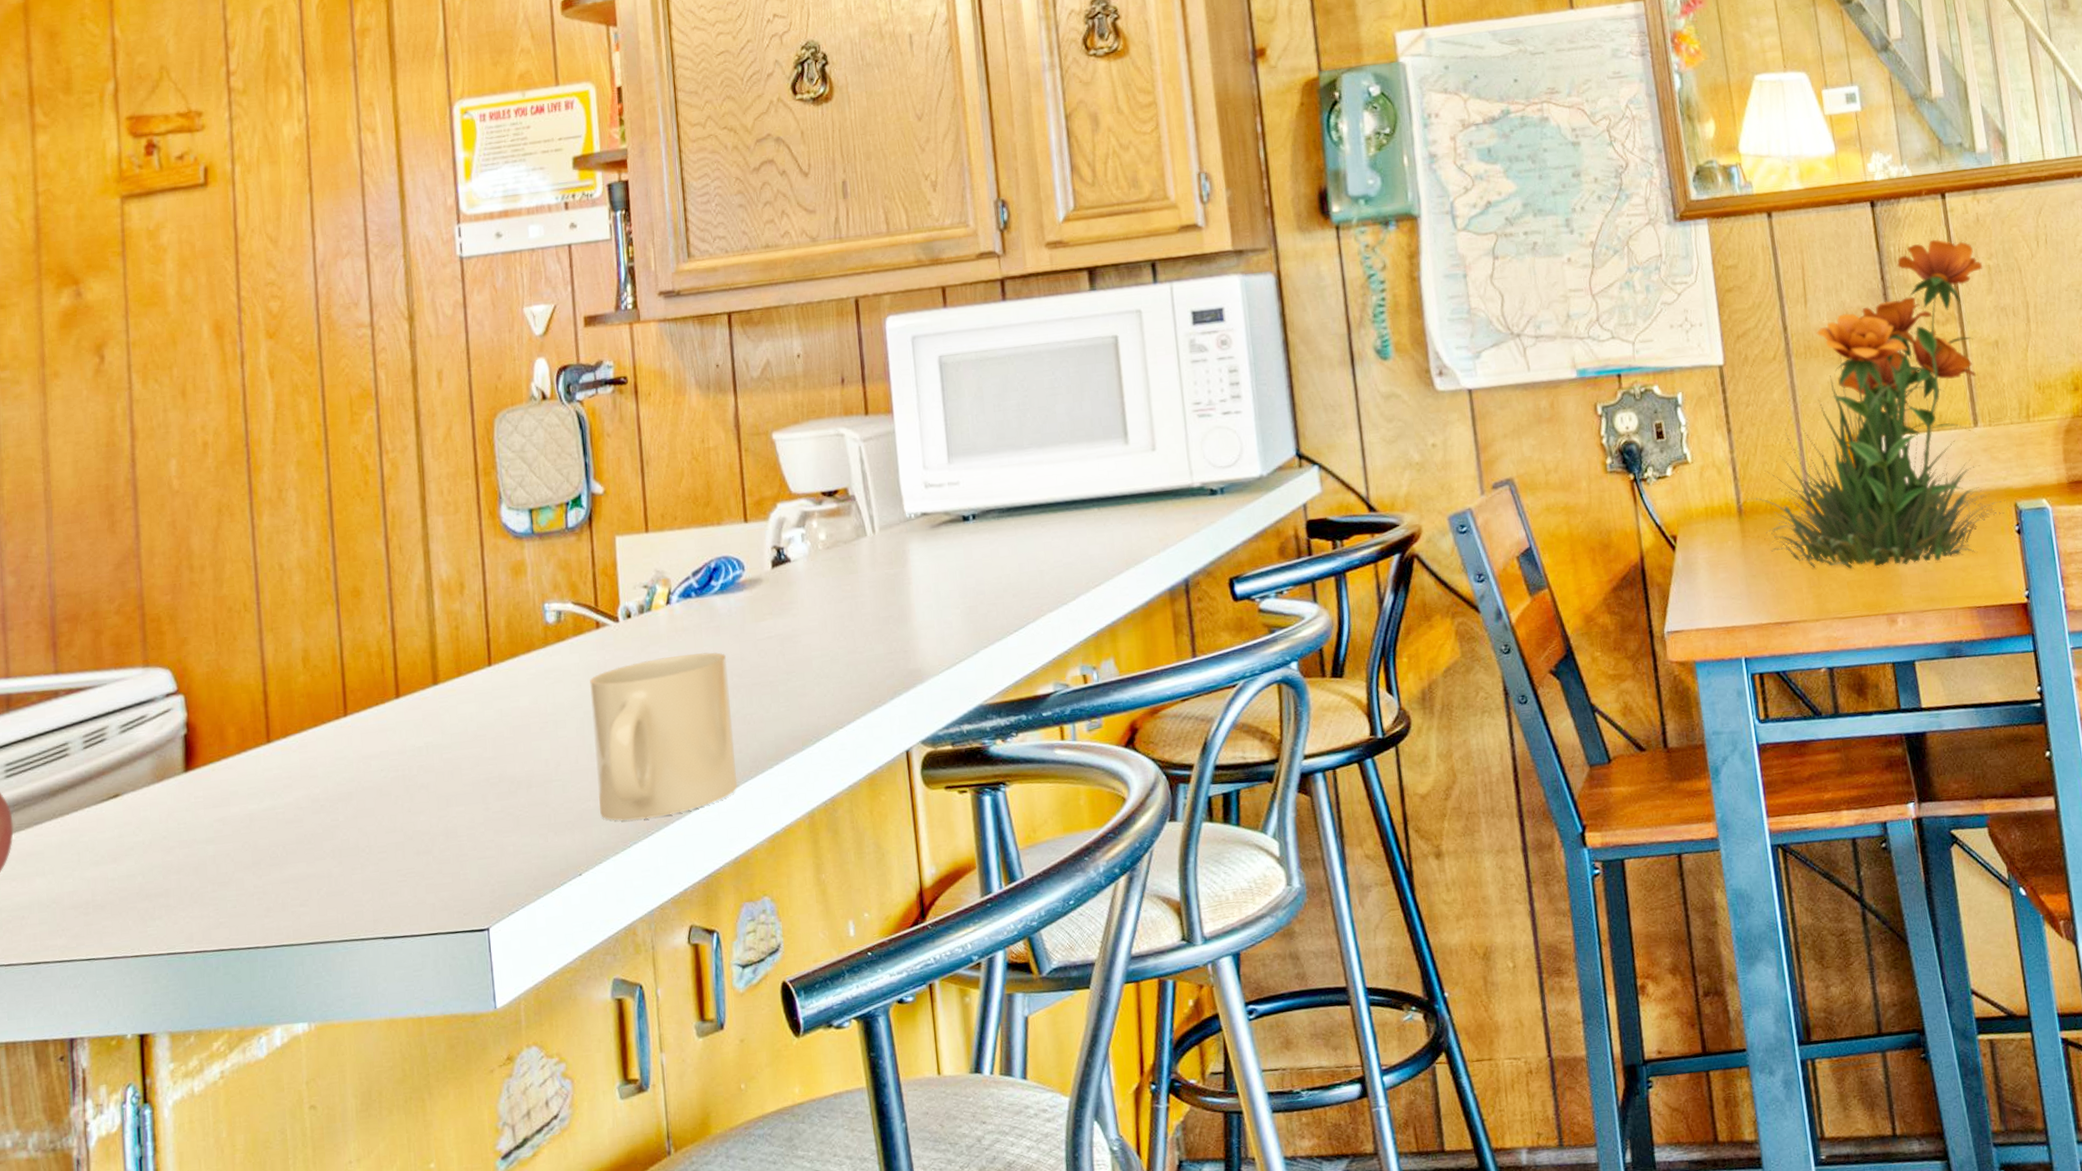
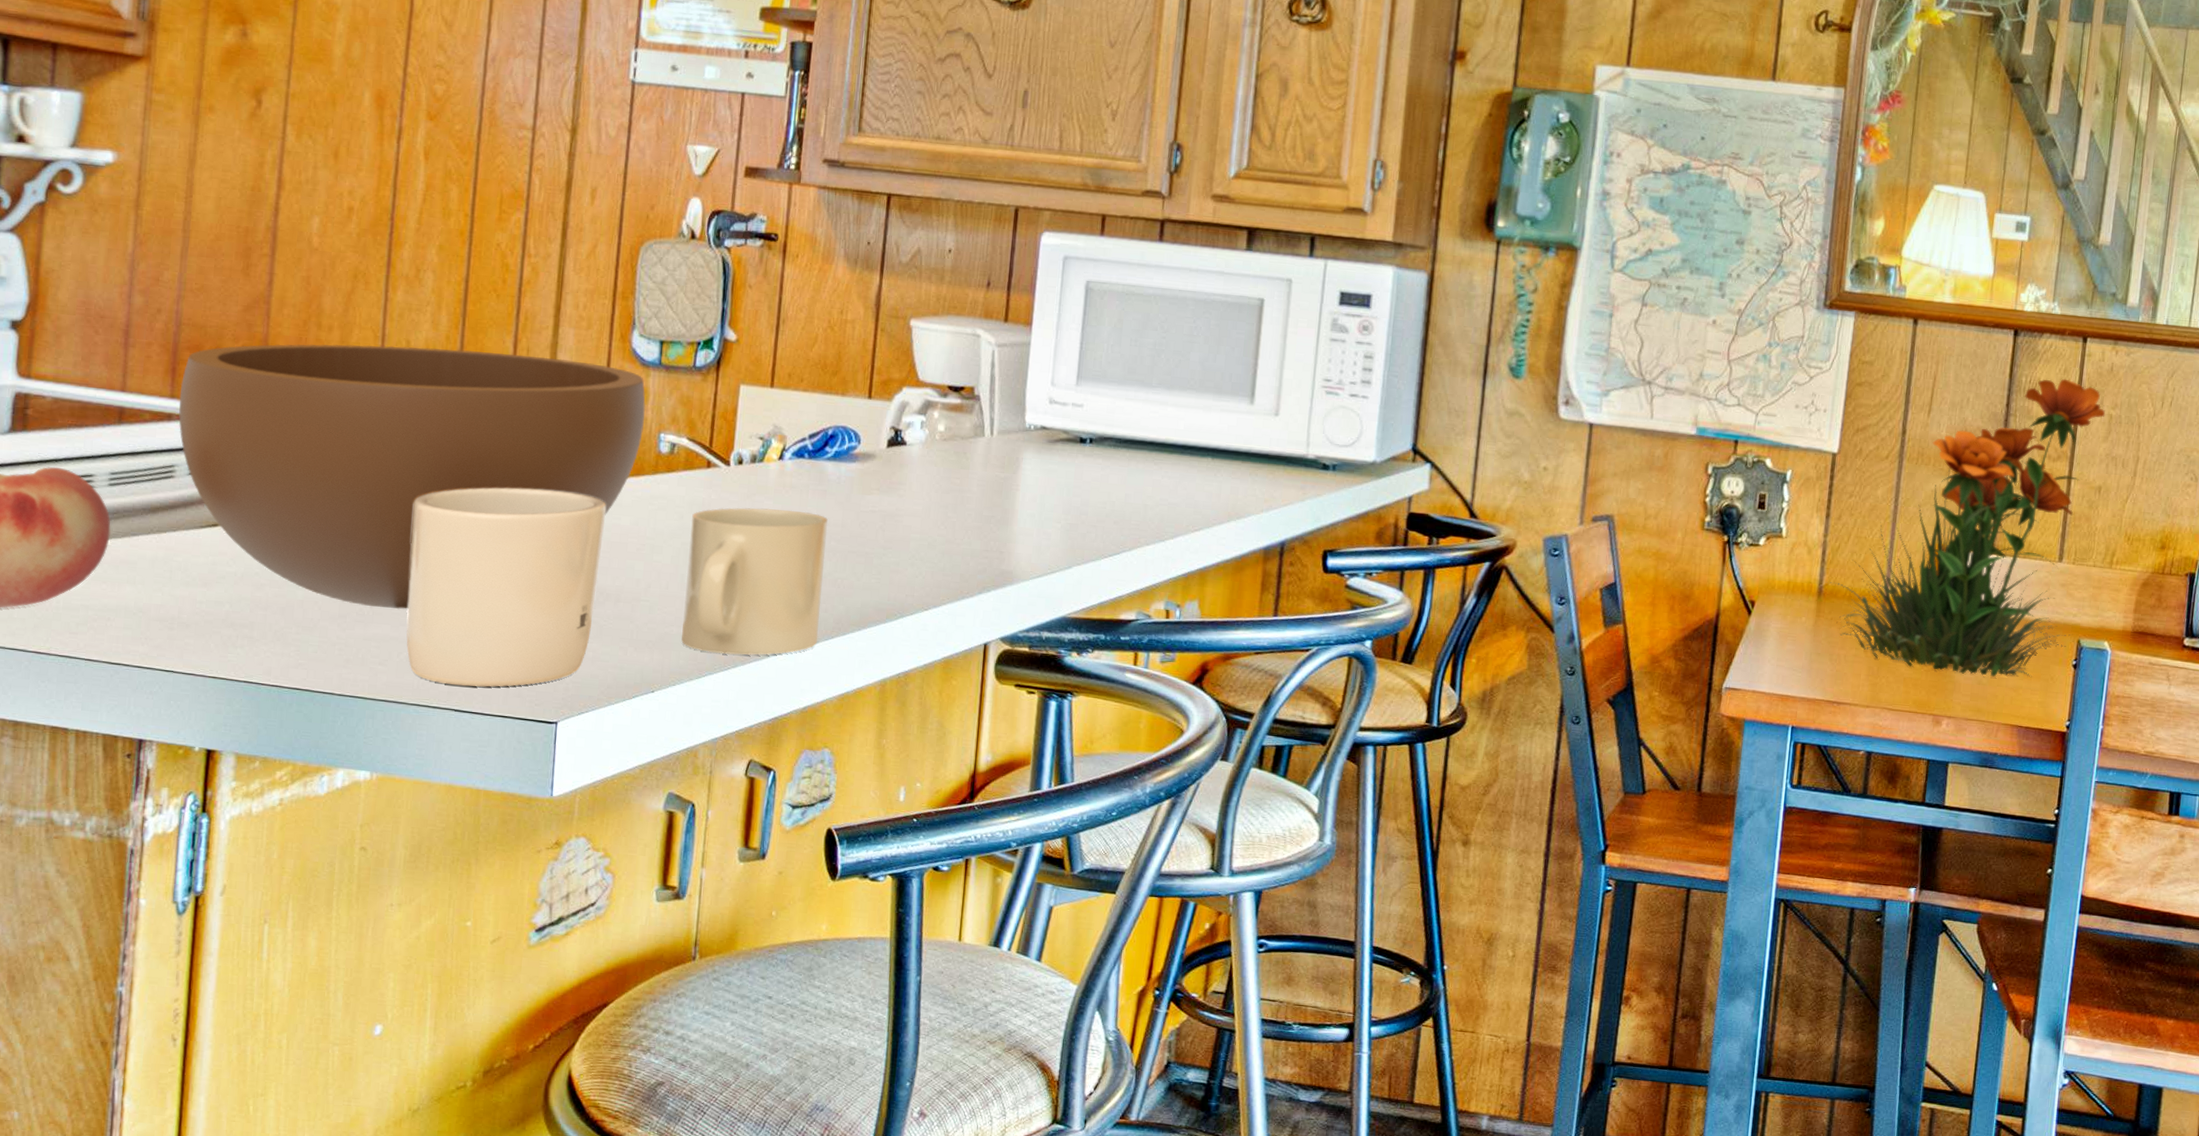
bowl: none [63,546,527,848] -> present [179,344,646,610]
mug: none [310,682,508,913] -> present [406,487,607,687]

